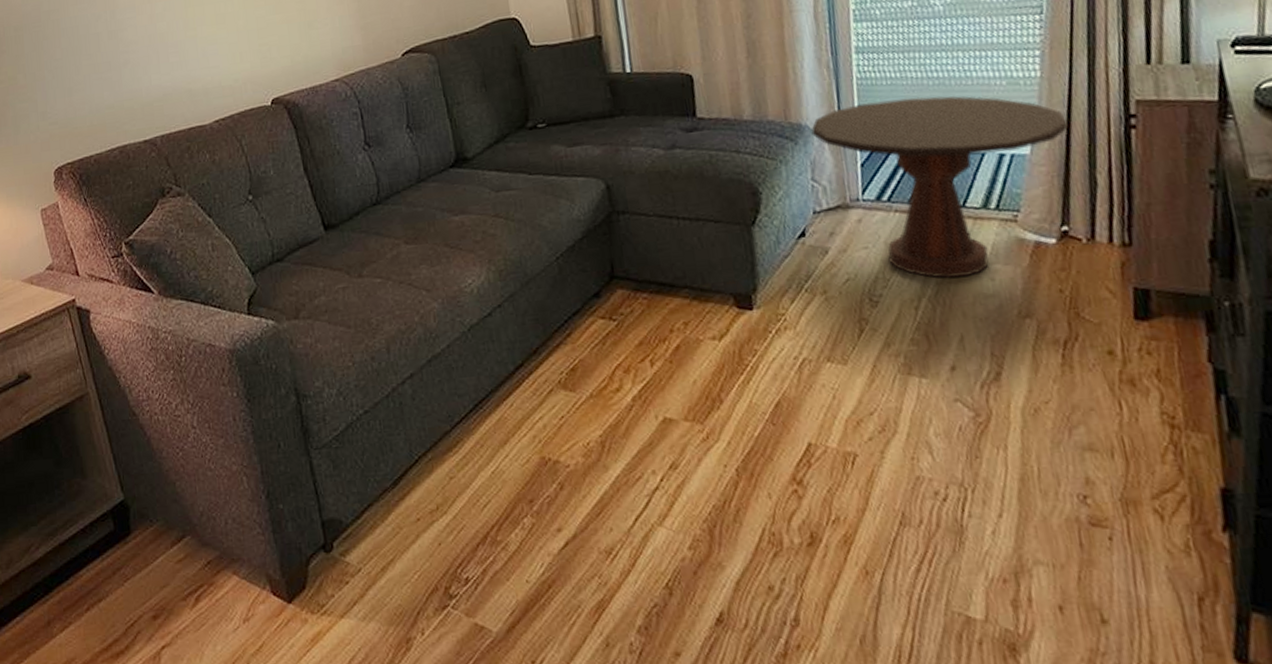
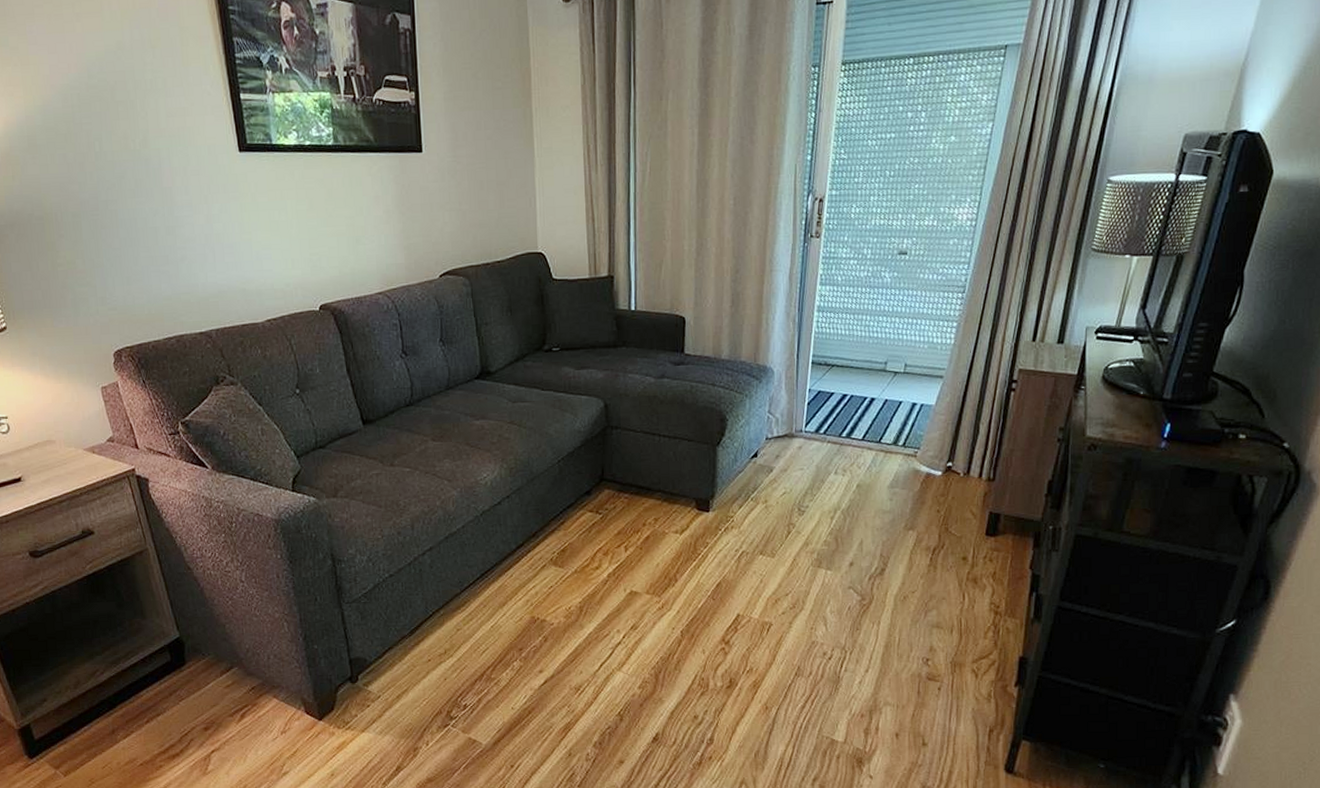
side table: present [811,96,1069,279] -> none [773,352,967,496]

